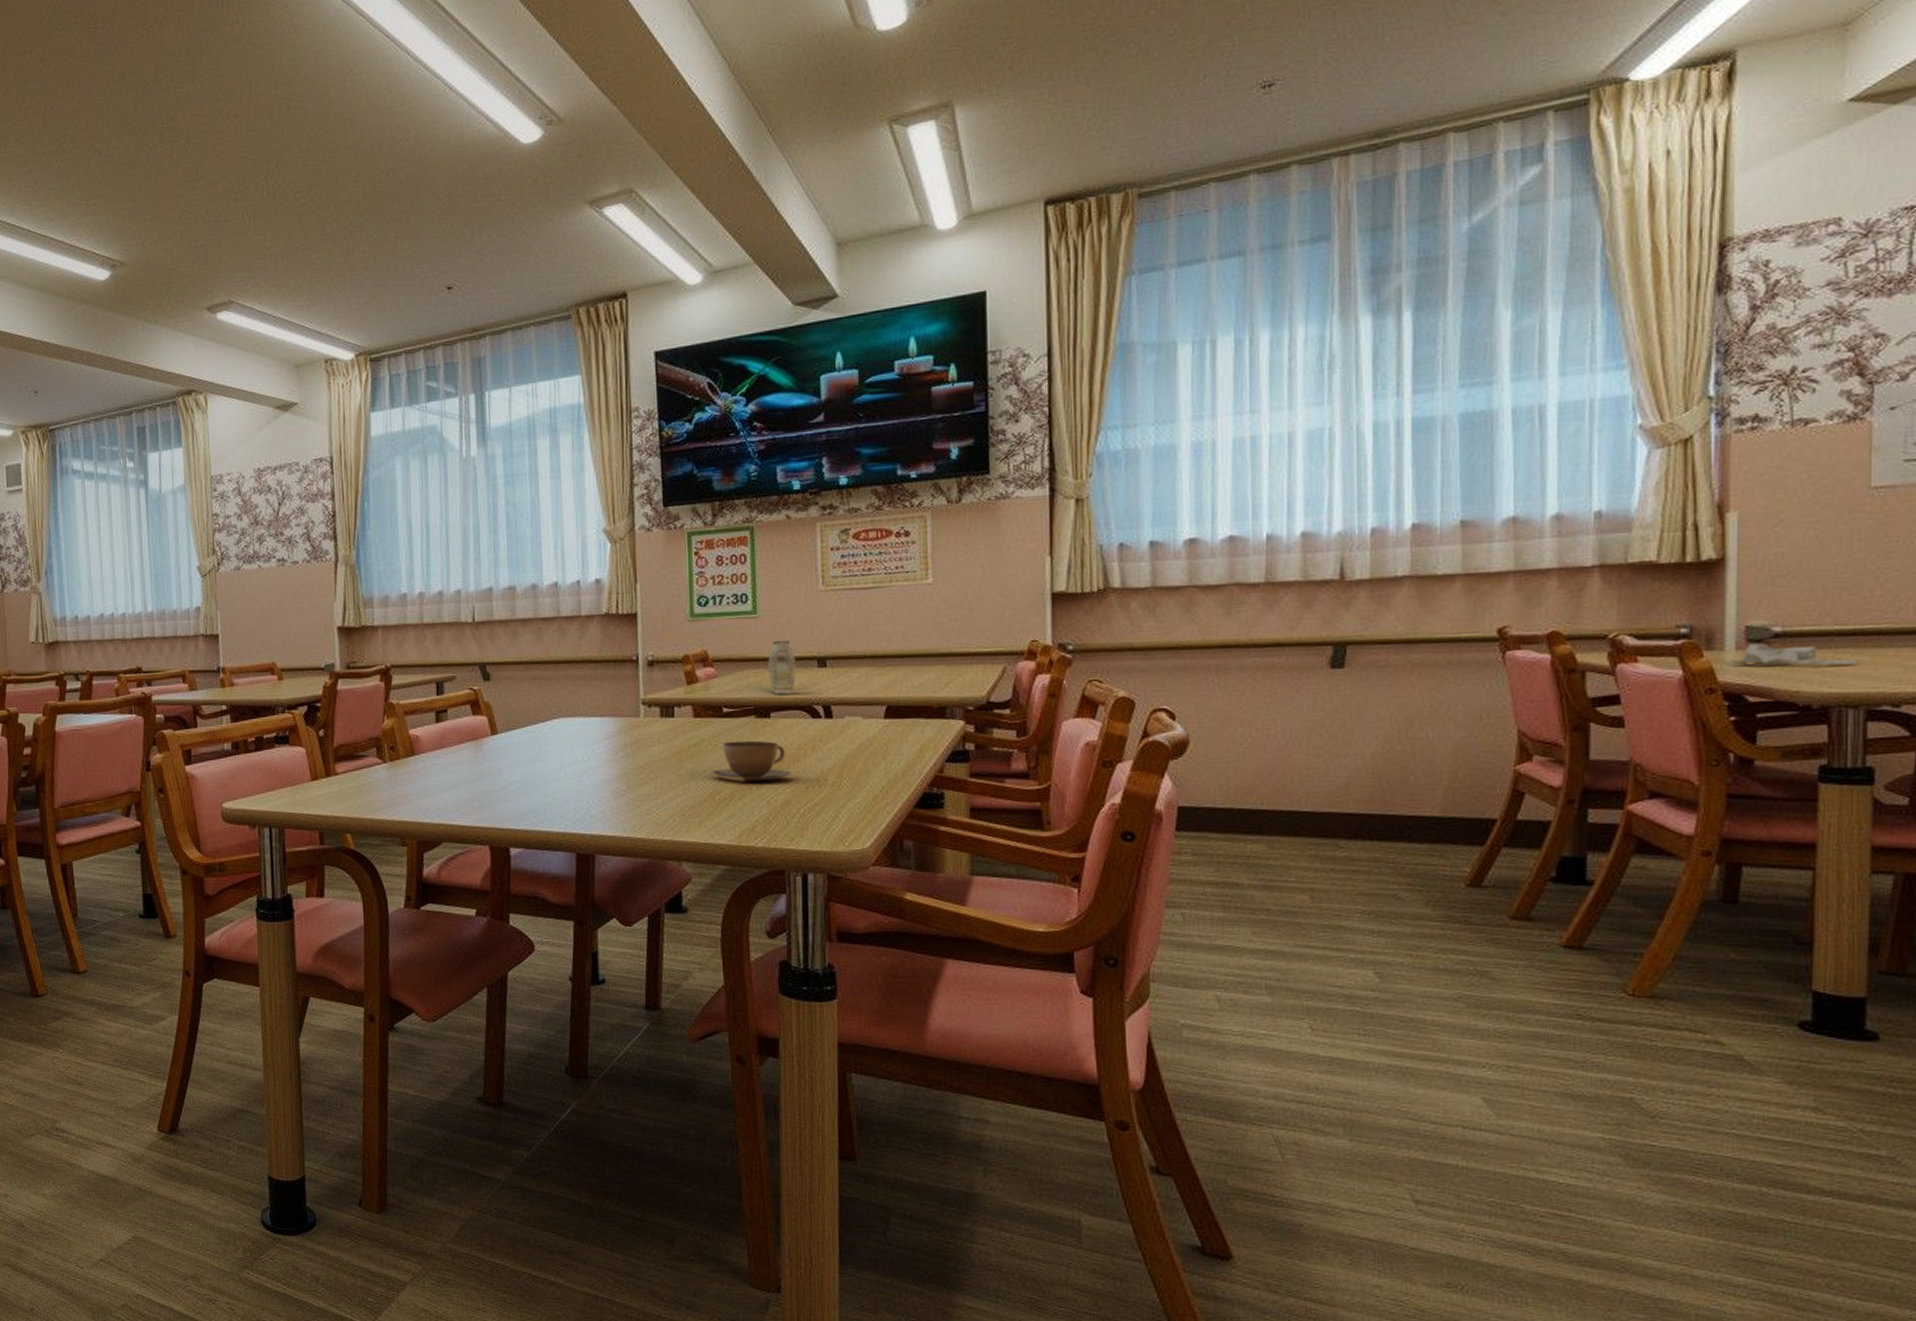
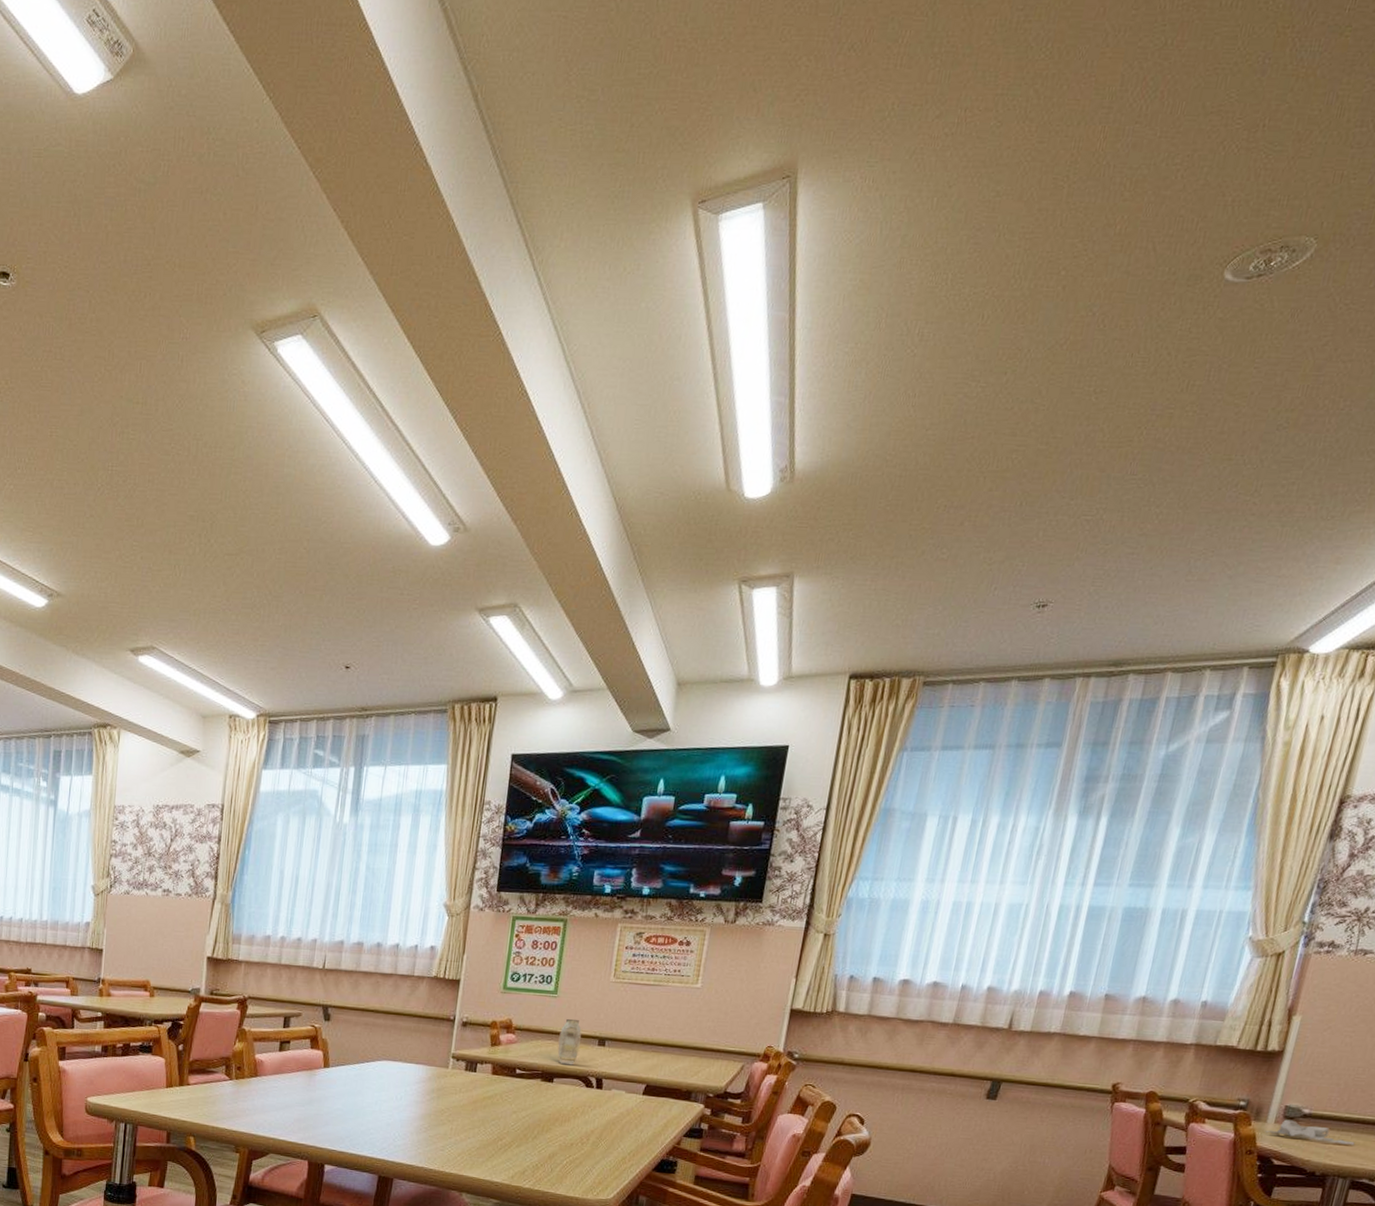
teacup: present [710,740,793,782] -> none [497,1098,563,1135]

